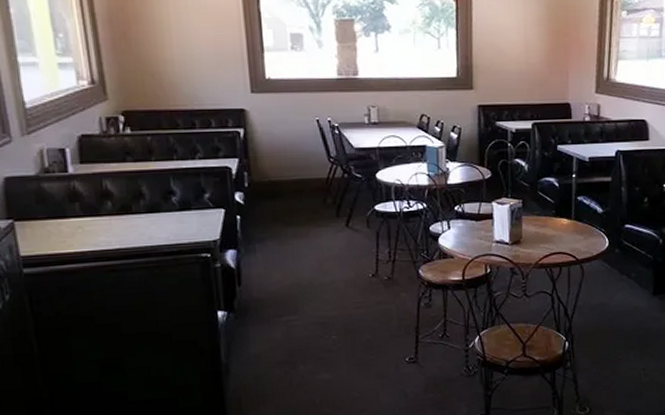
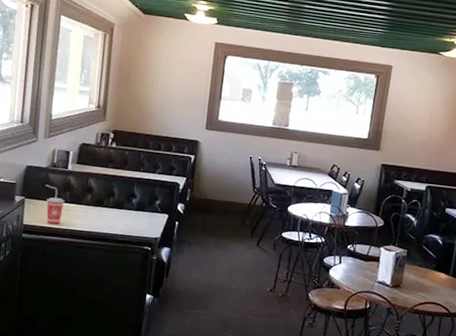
beverage cup: none [40,198,75,249] -> present [45,184,65,225]

